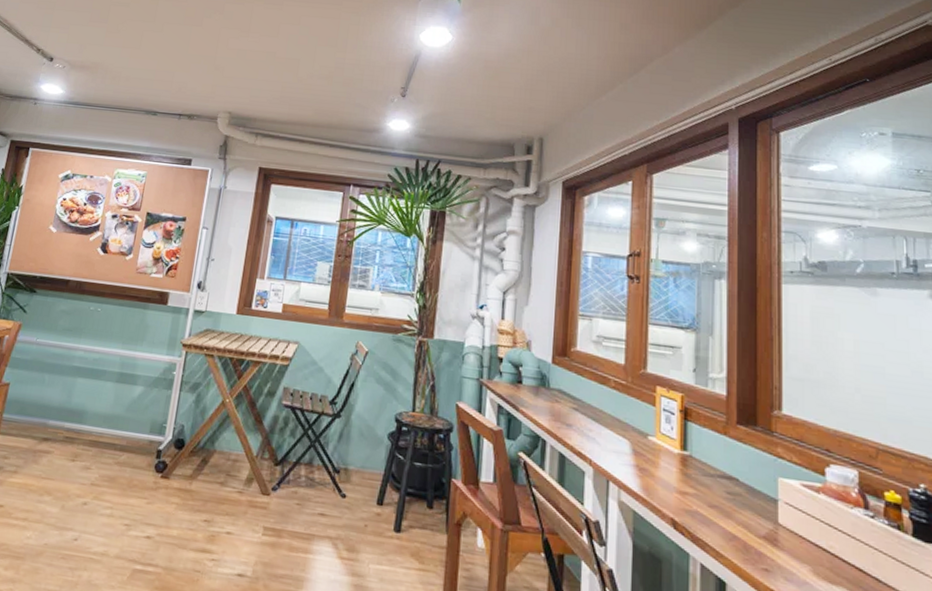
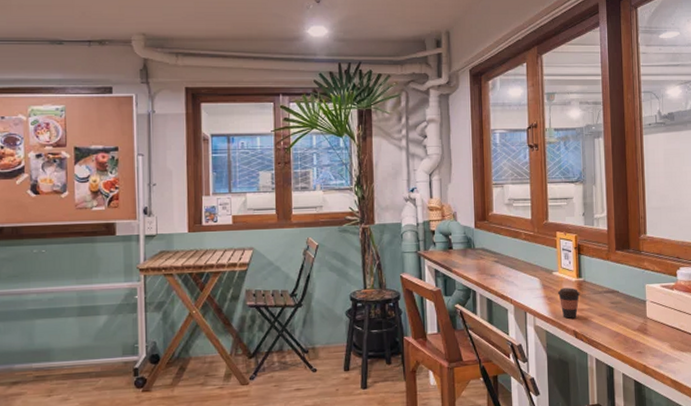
coffee cup: none [652,459,684,503] -> present [557,287,581,319]

